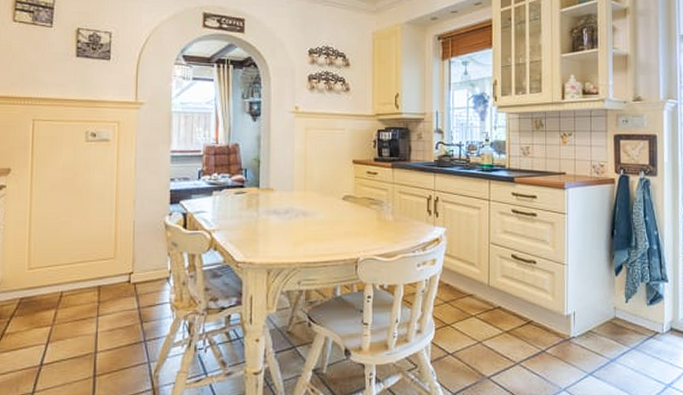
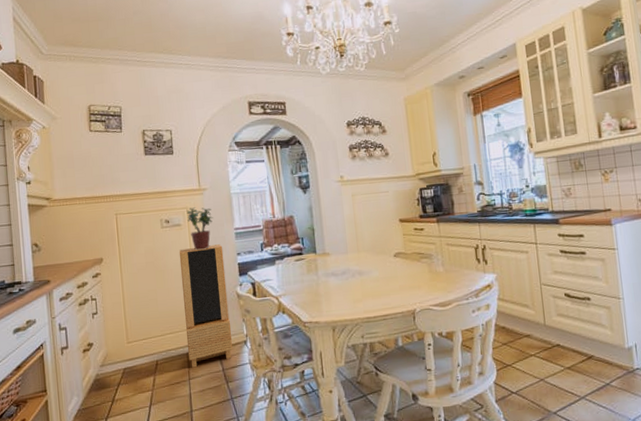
storage cabinet: none [99,167,155,303] -> present [179,244,233,368]
potted plant: none [117,122,148,171] -> present [186,207,213,250]

